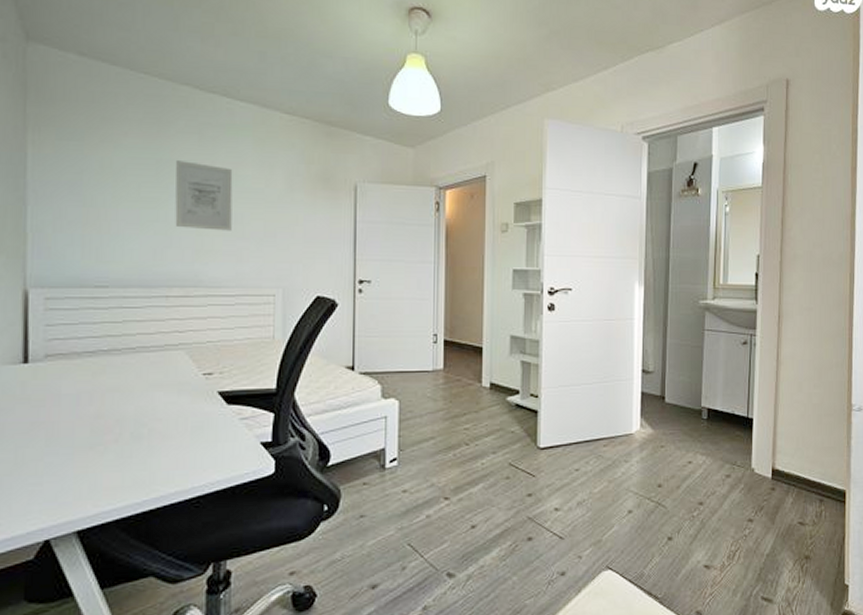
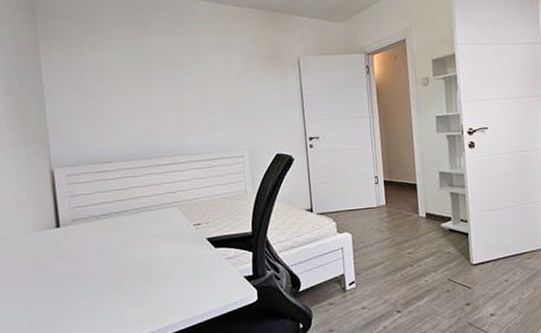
wall art: present [175,161,233,231] -> none [155,54,203,109]

